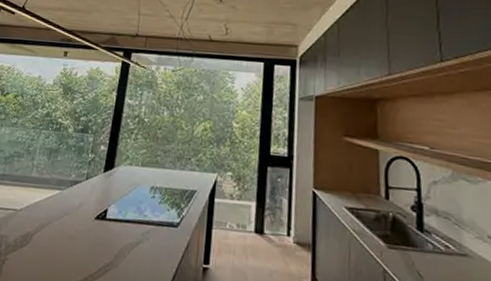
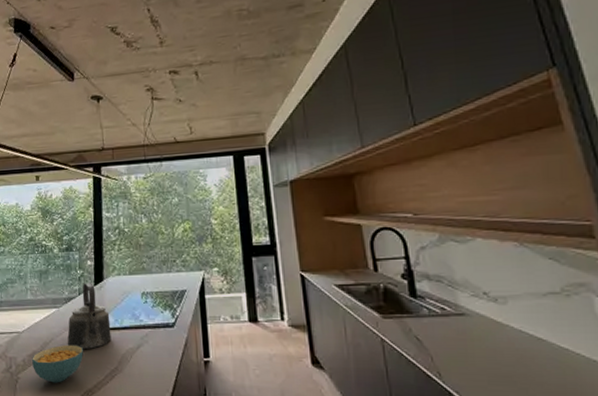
cereal bowl: none [23,229,80,270] -> present [32,344,83,383]
kettle: none [64,168,114,239] -> present [67,283,112,350]

